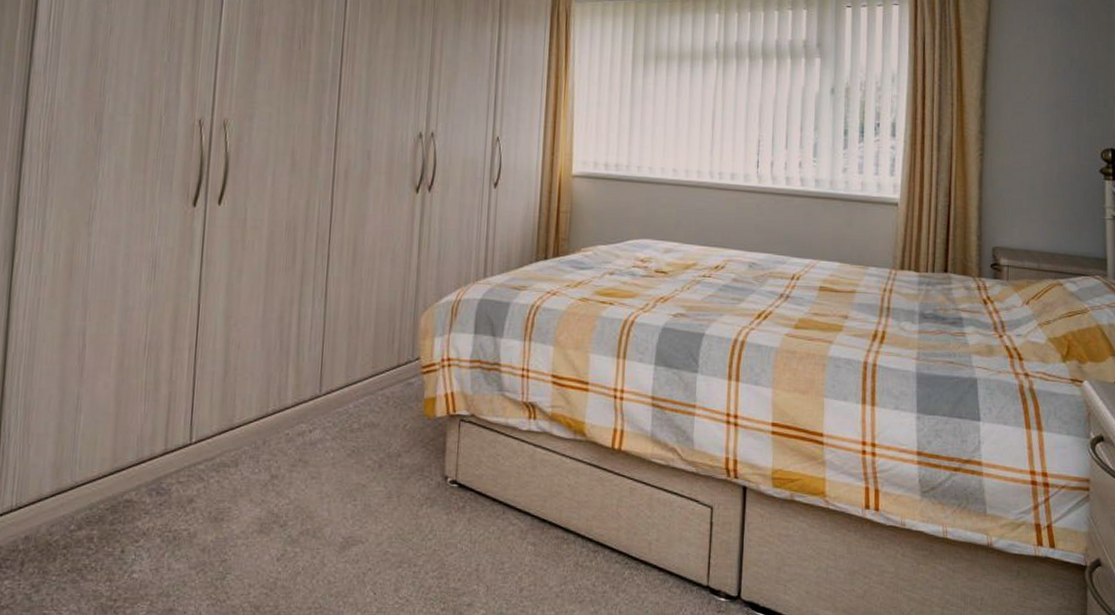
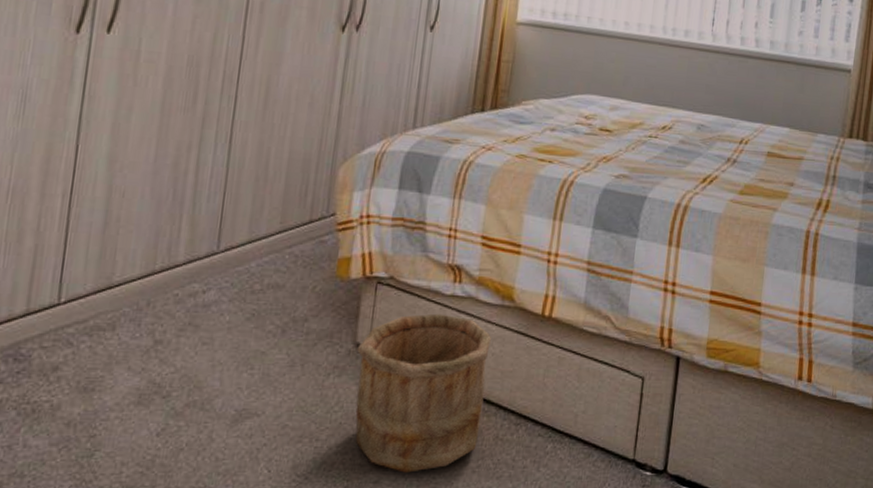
wooden bucket: none [445,448,566,596] -> present [355,313,491,473]

